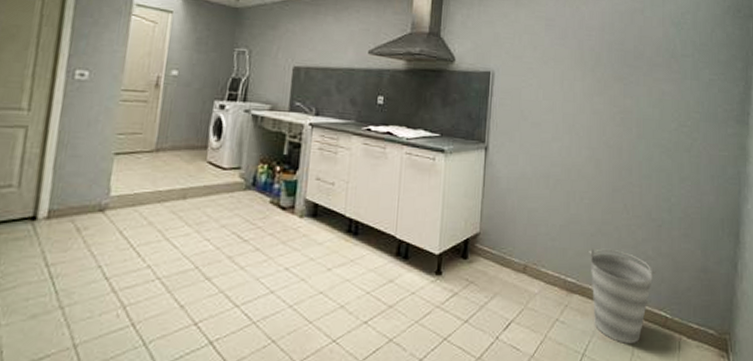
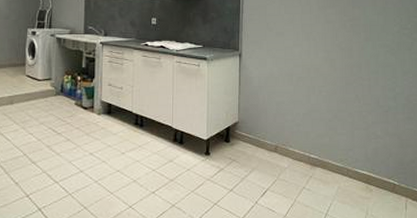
bucket: present [589,248,656,344] -> none [328,131,385,205]

